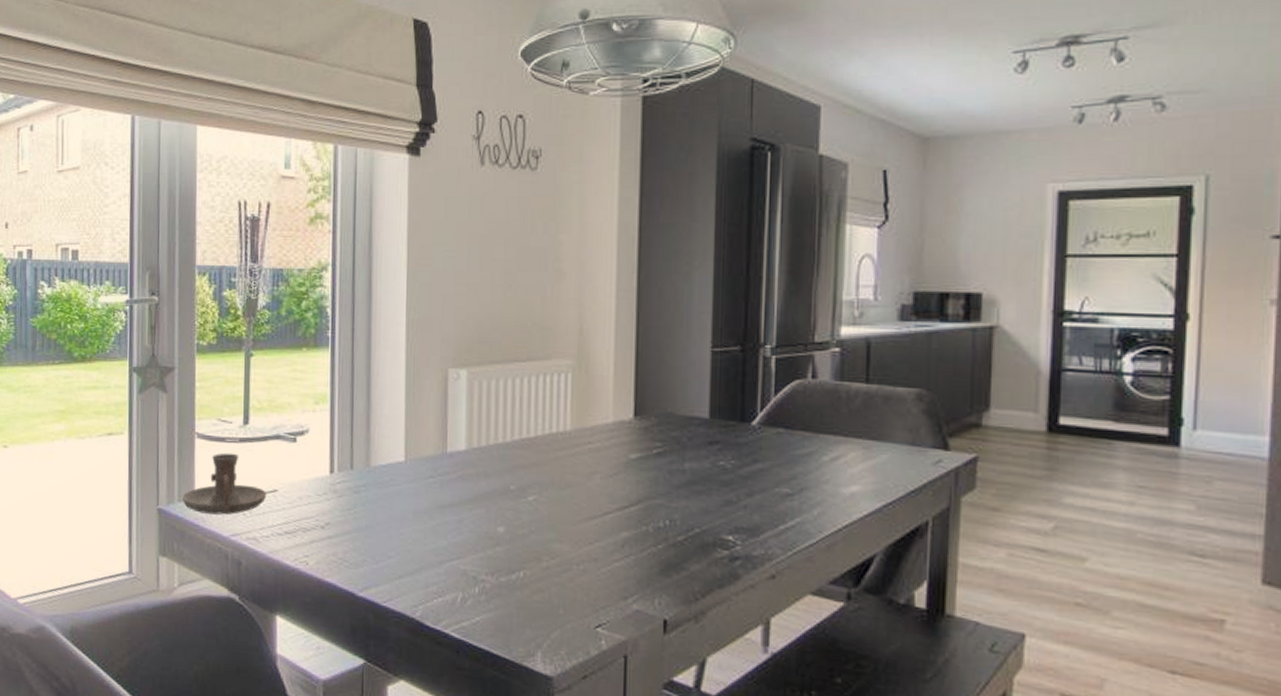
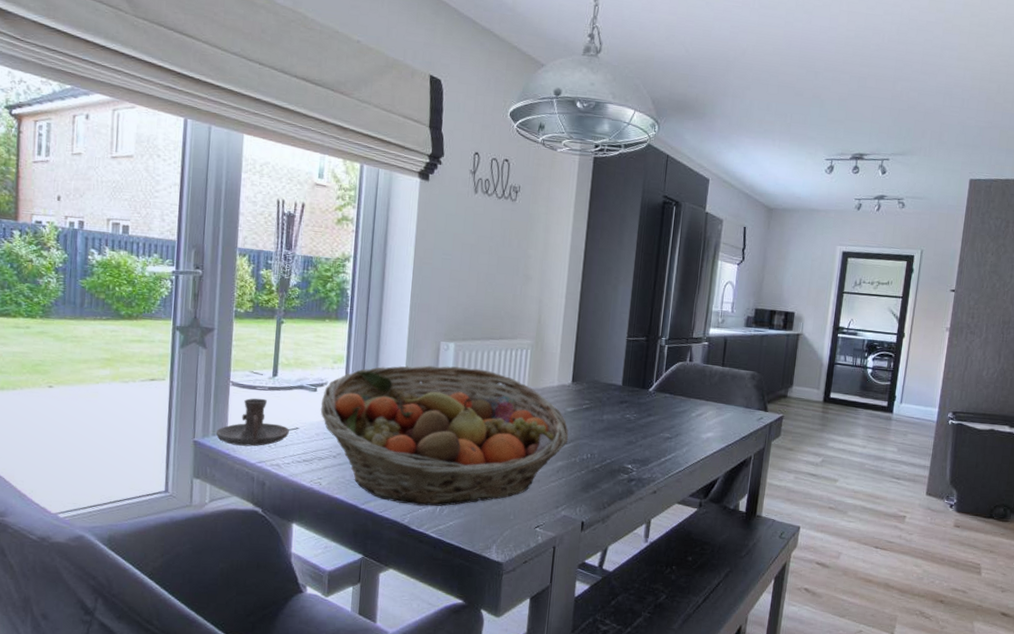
fruit basket: none [302,401,635,595] -> present [320,365,569,506]

